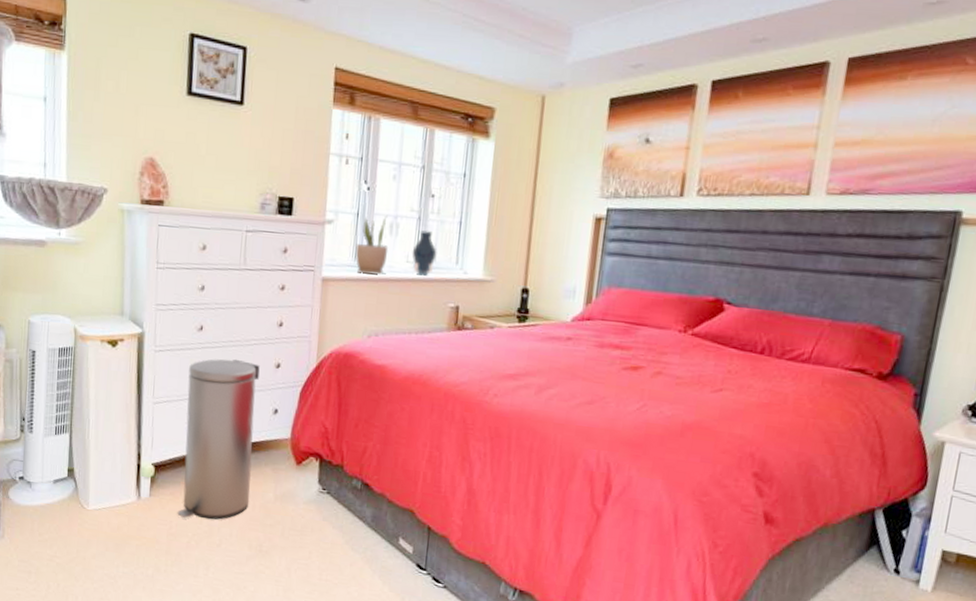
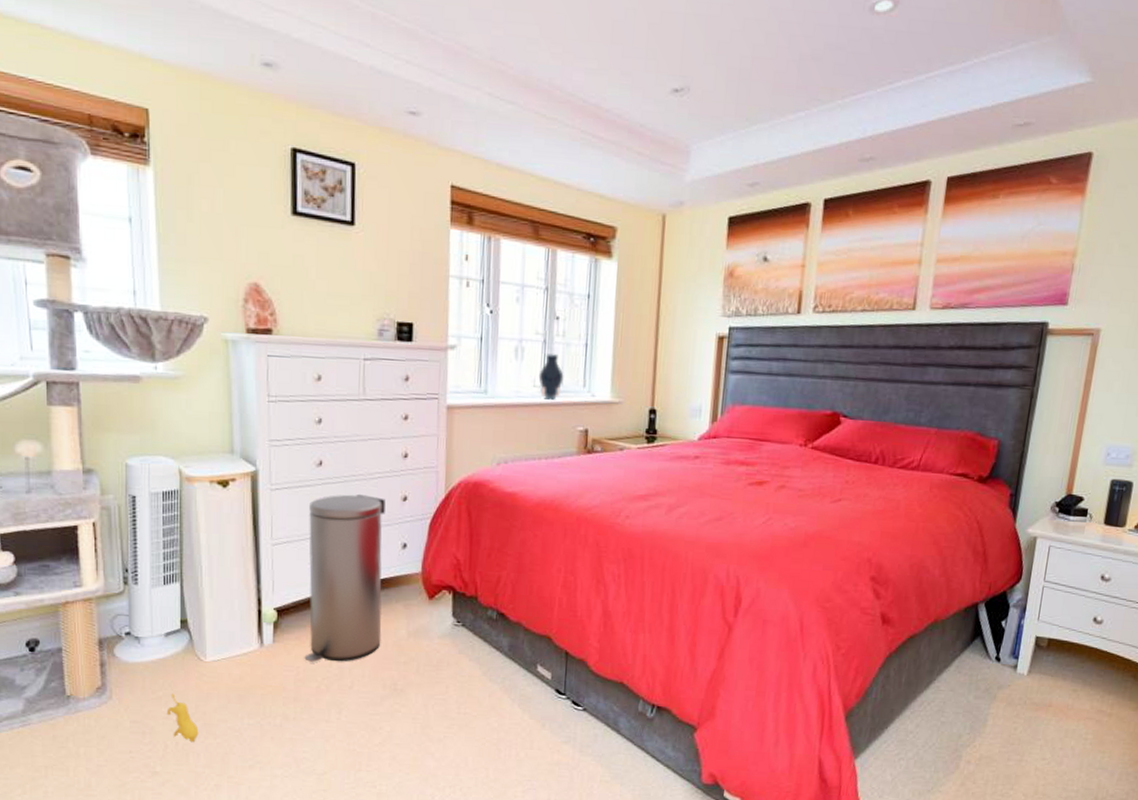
cat toy: none [50,537,79,585] -> present [166,693,199,742]
potted plant: present [355,216,389,276] -> none [480,340,515,402]

